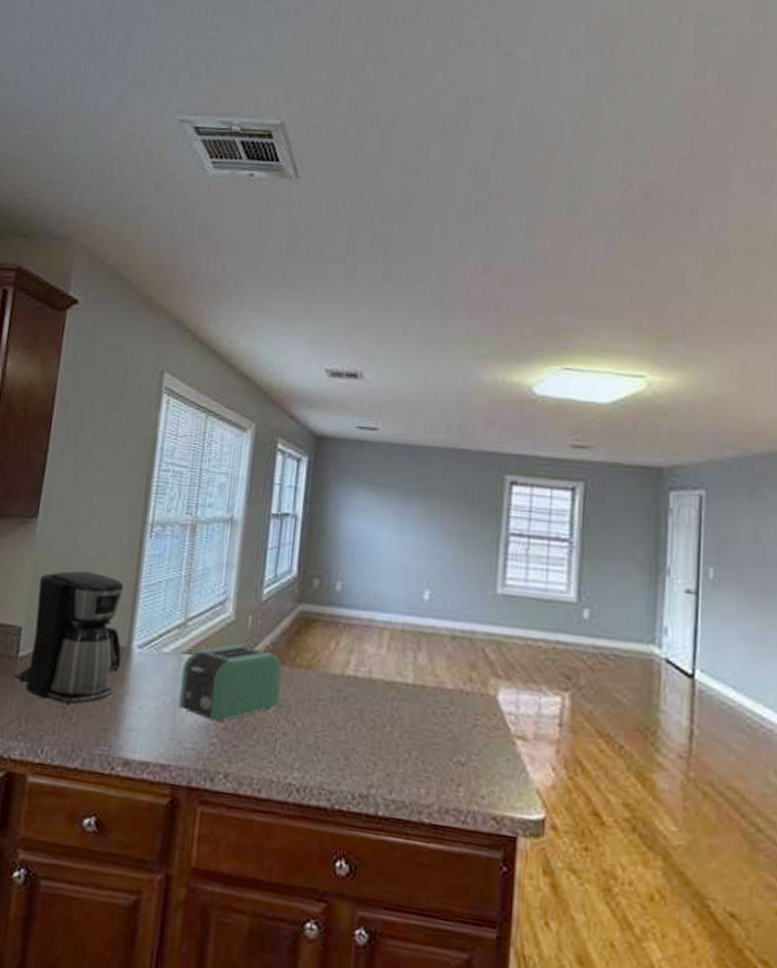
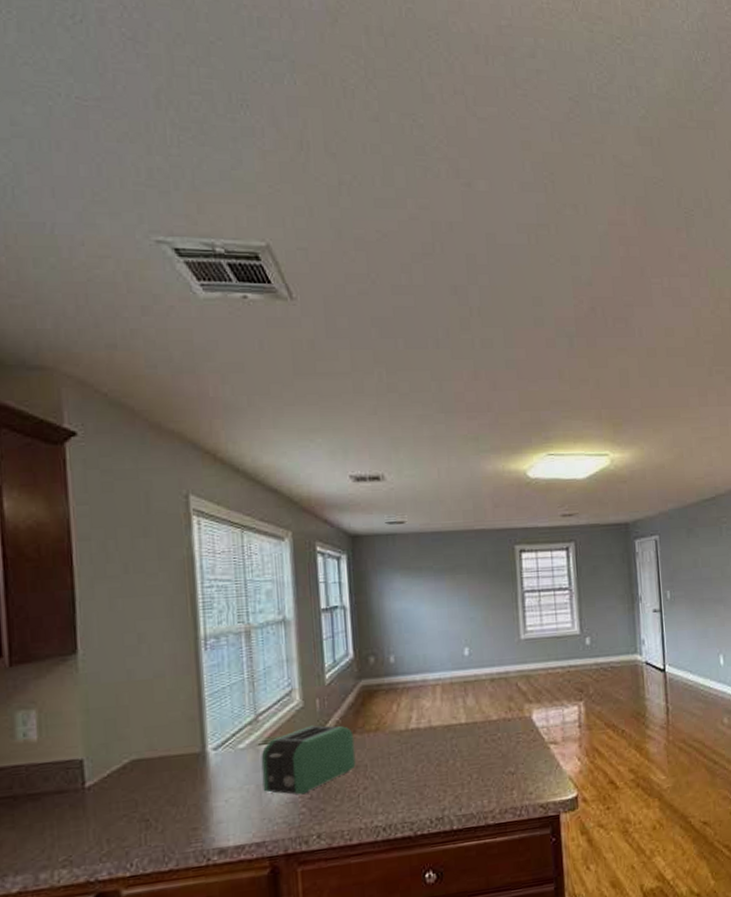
coffee maker: present [15,571,124,705] -> none [85,693,198,819]

